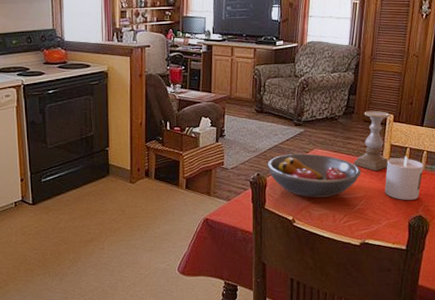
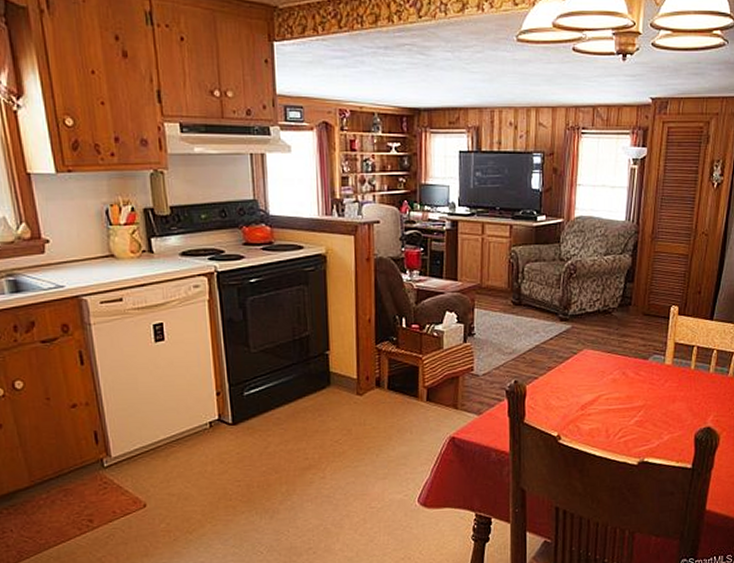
fruit bowl: present [266,153,361,198] -> none [525,355,640,409]
candle holder: present [354,110,390,171] -> none [631,301,675,375]
candle: present [385,156,424,200] -> none [668,356,713,410]

